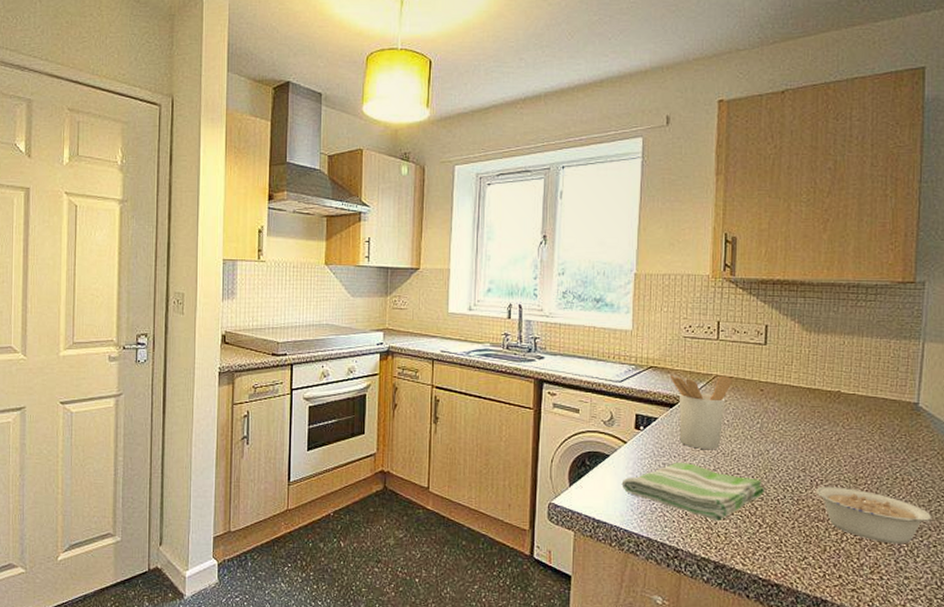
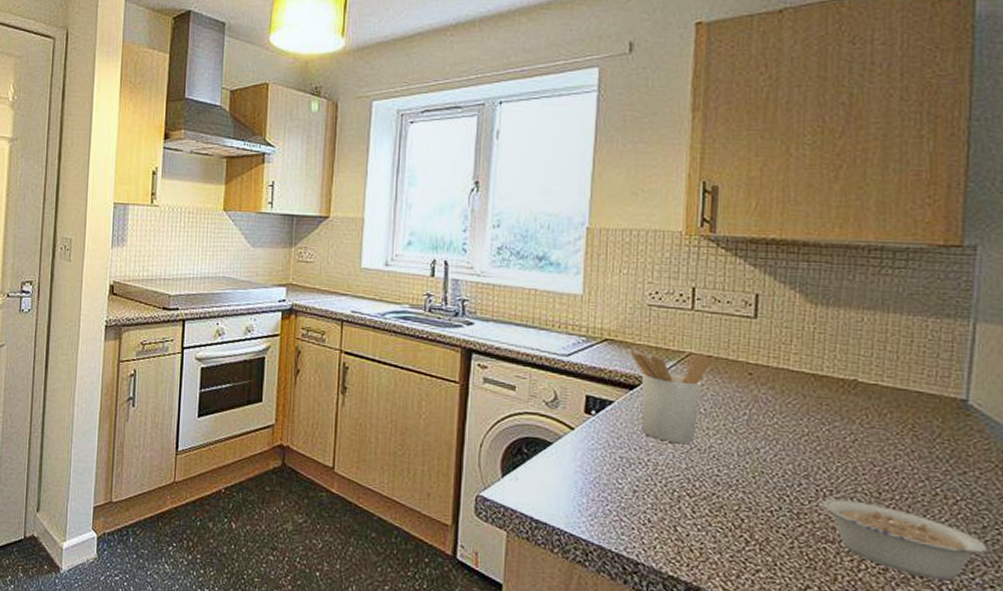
dish towel: present [621,463,764,522] -> none [566,457,753,533]

